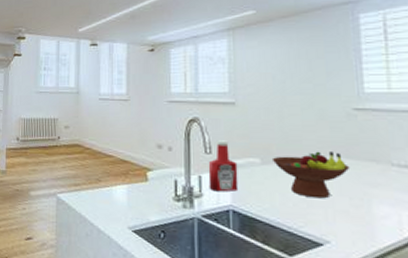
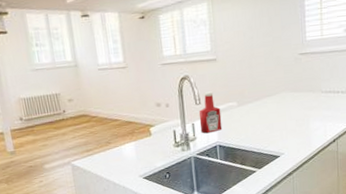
fruit bowl: present [271,151,350,199] -> none [245,89,297,125]

